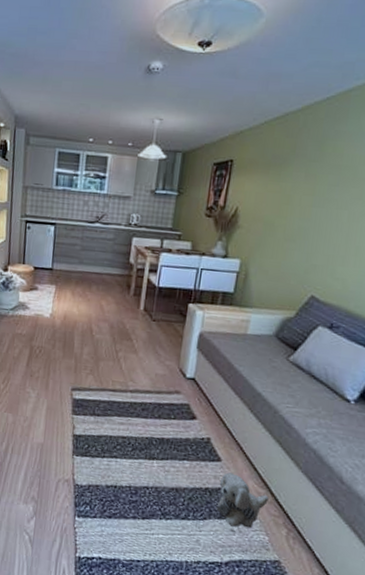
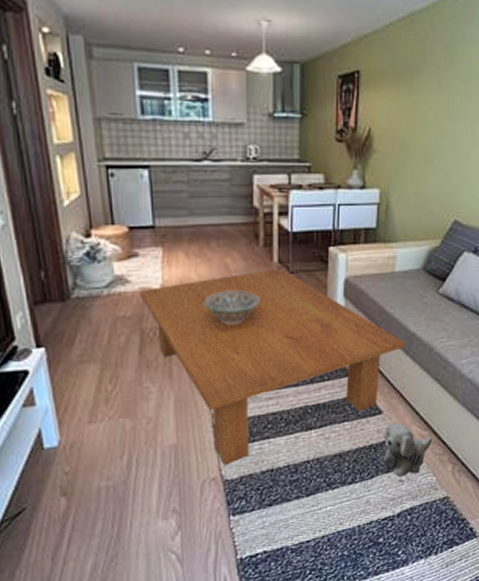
coffee table: none [34,314,251,472] -> present [140,268,406,466]
decorative bowl: none [80,326,125,356] -> present [205,290,260,325]

